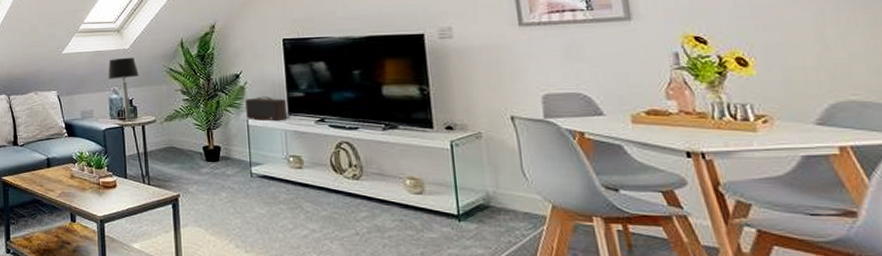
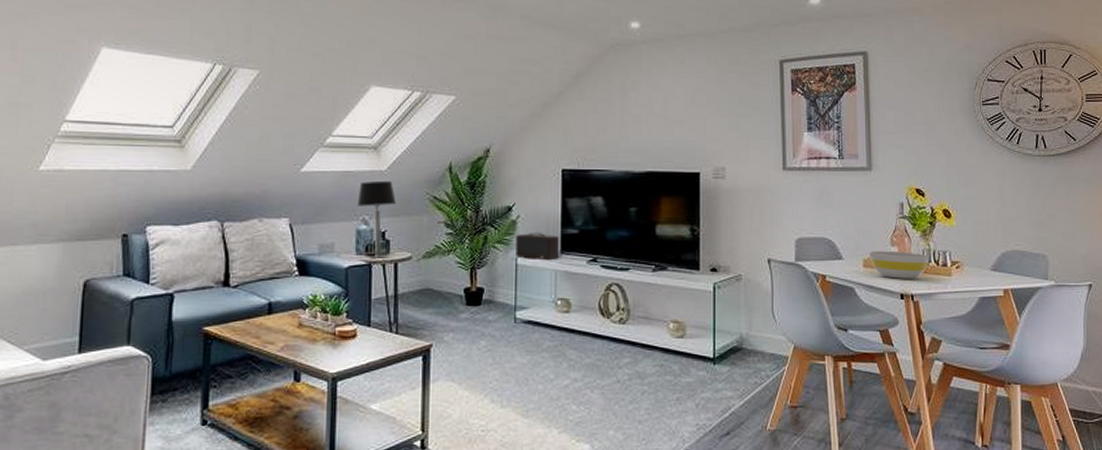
bowl: none [638,105,724,135] -> present [869,251,930,279]

